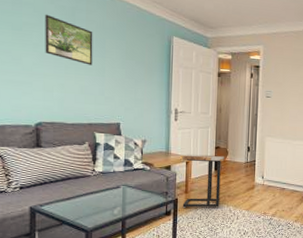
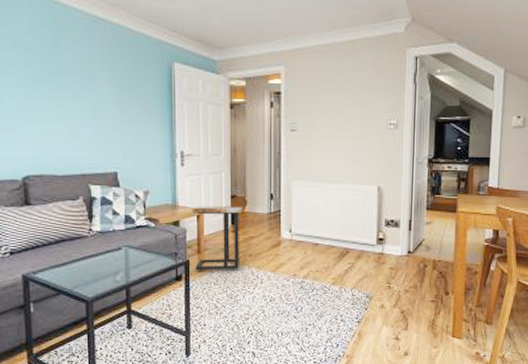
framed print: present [45,14,93,66] -> none [25,46,82,105]

